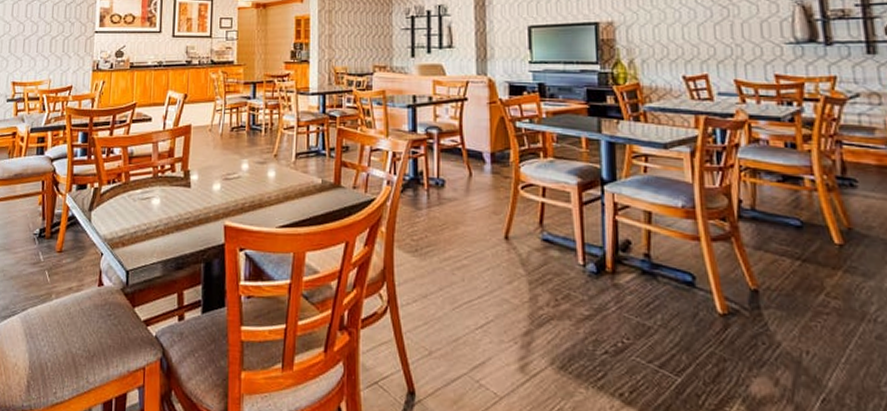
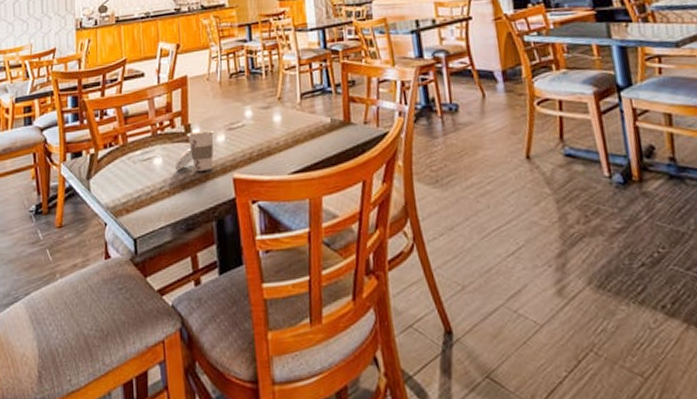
cup: none [171,177,212,215] -> present [174,130,215,171]

